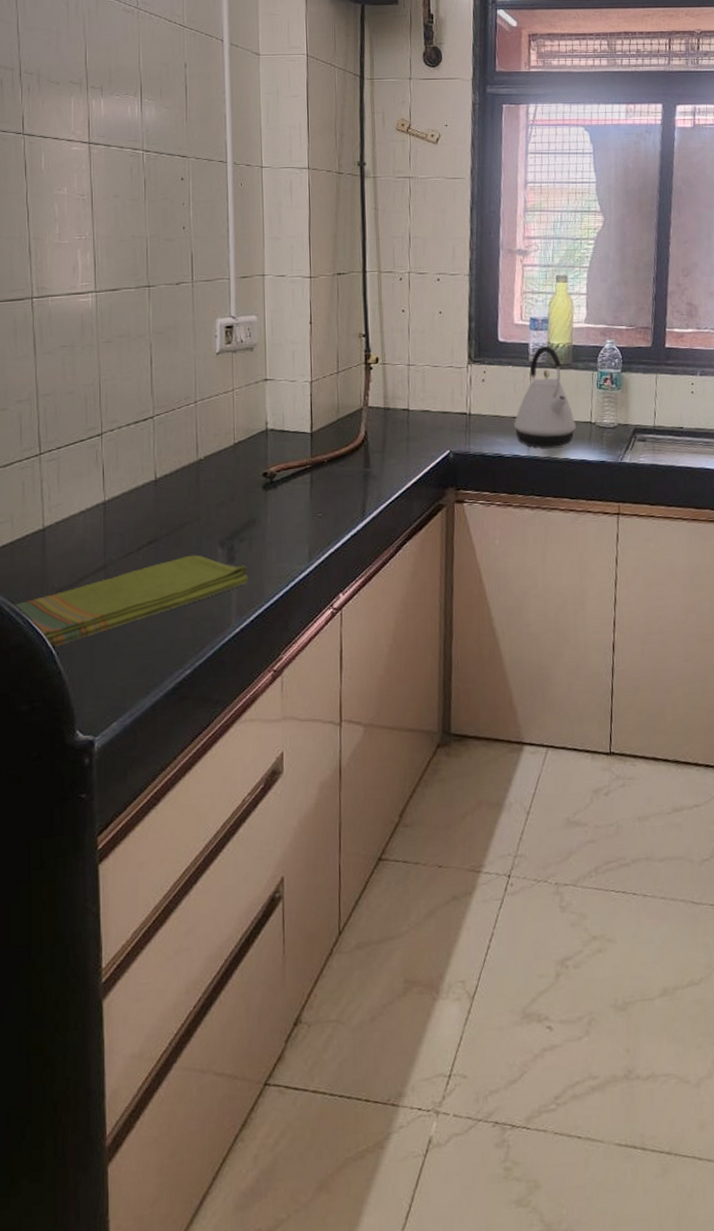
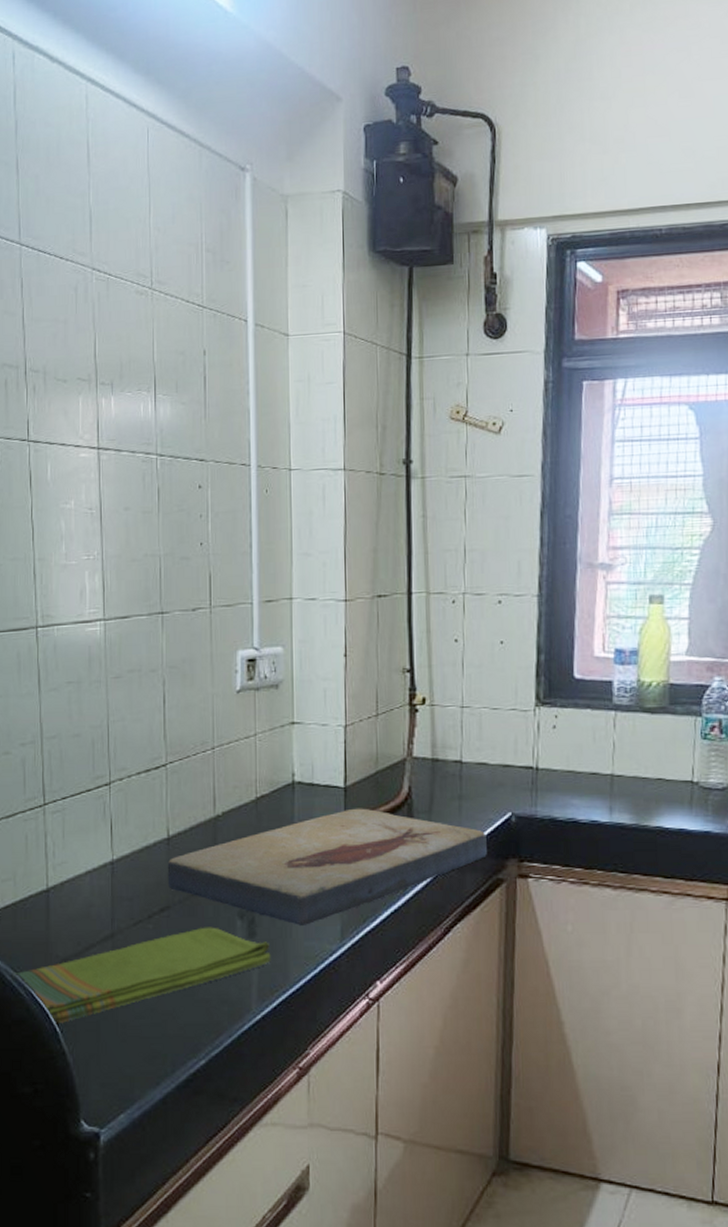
fish fossil: none [155,450,430,551] -> present [167,808,487,927]
kettle: present [514,346,576,448] -> none [593,684,672,812]

